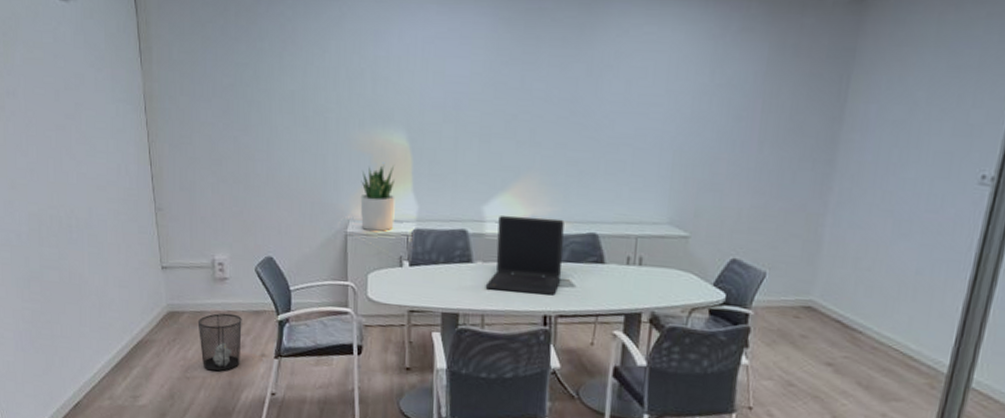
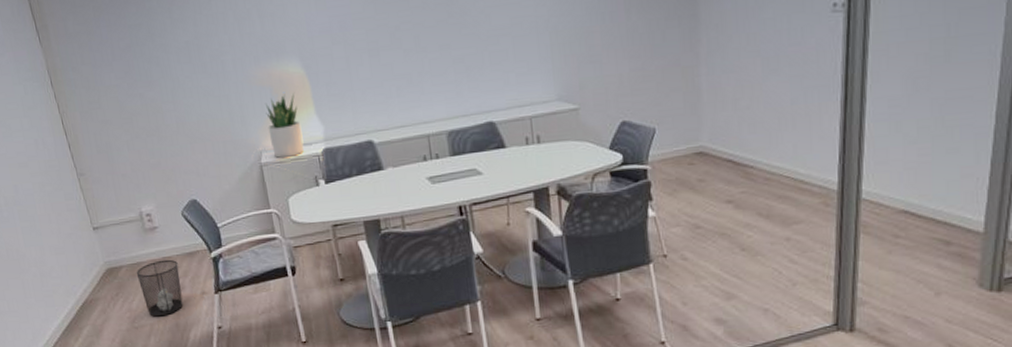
laptop: present [485,215,564,296] -> none [399,114,468,192]

